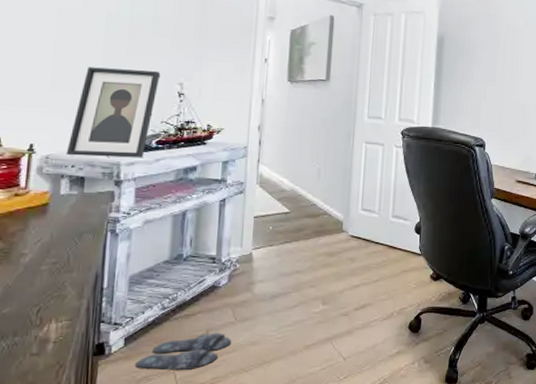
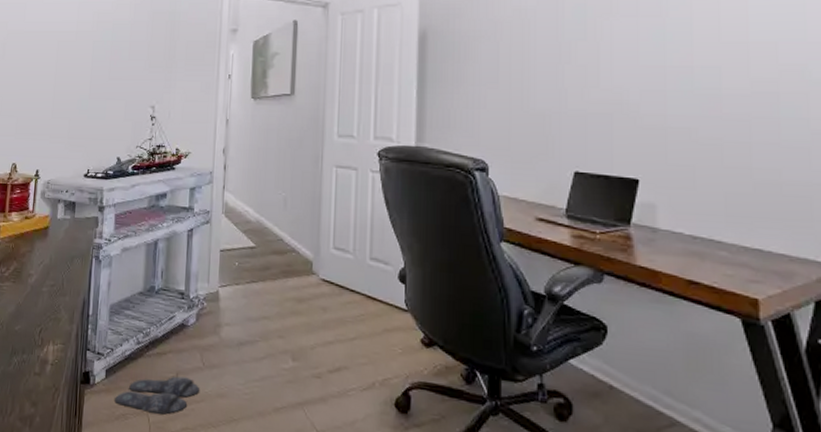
picture frame: present [66,67,161,158] -> none [62,94,136,184]

